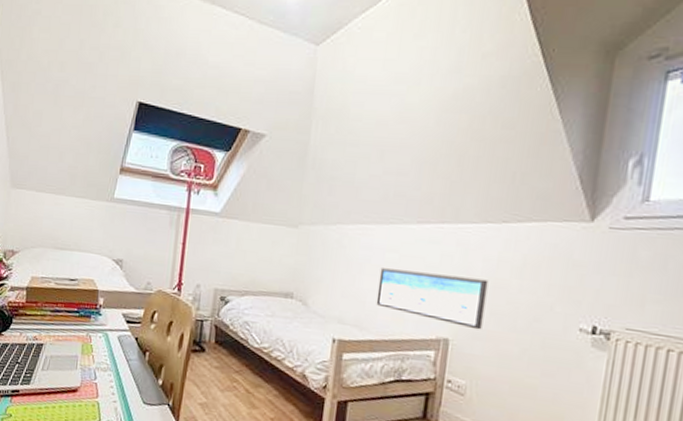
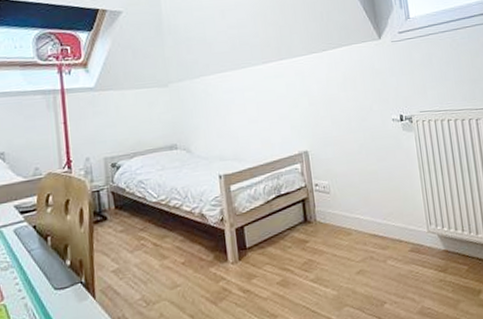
wall art: present [376,268,489,330] -> none [243,97,329,138]

